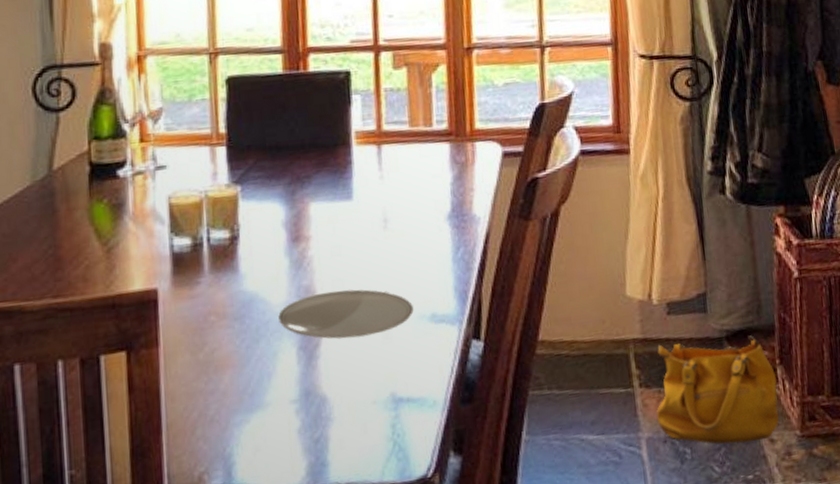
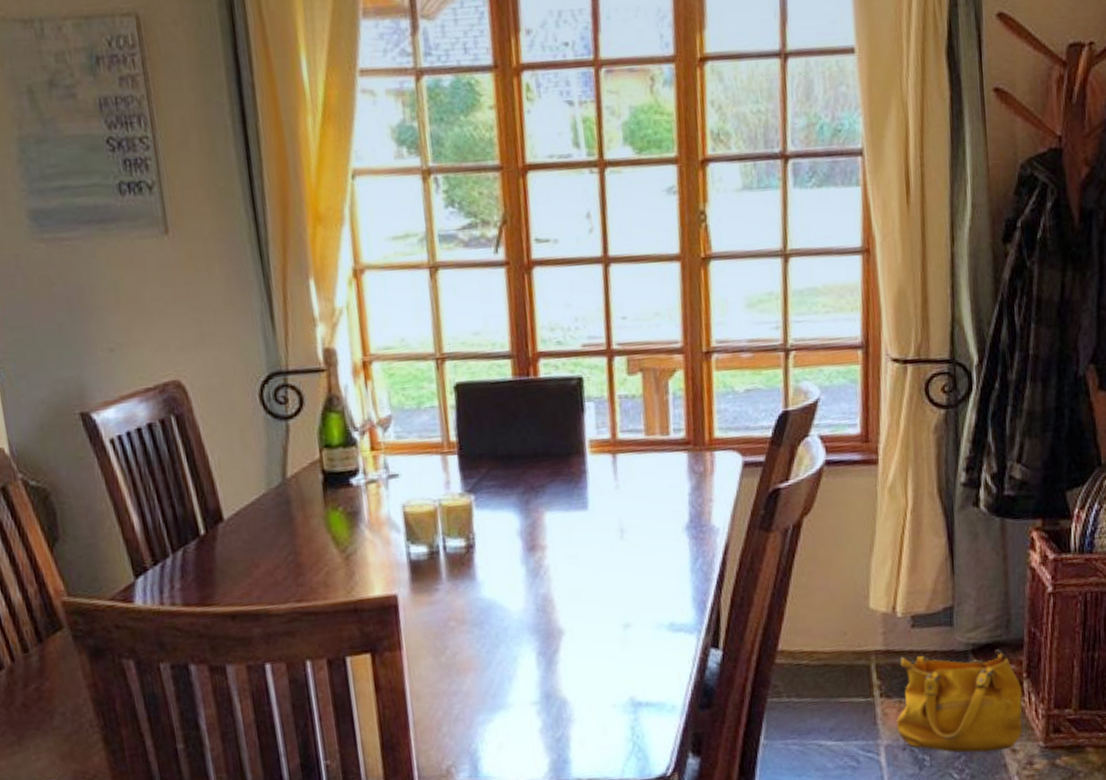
plate: present [278,289,414,339] -> none [517,598,652,645]

